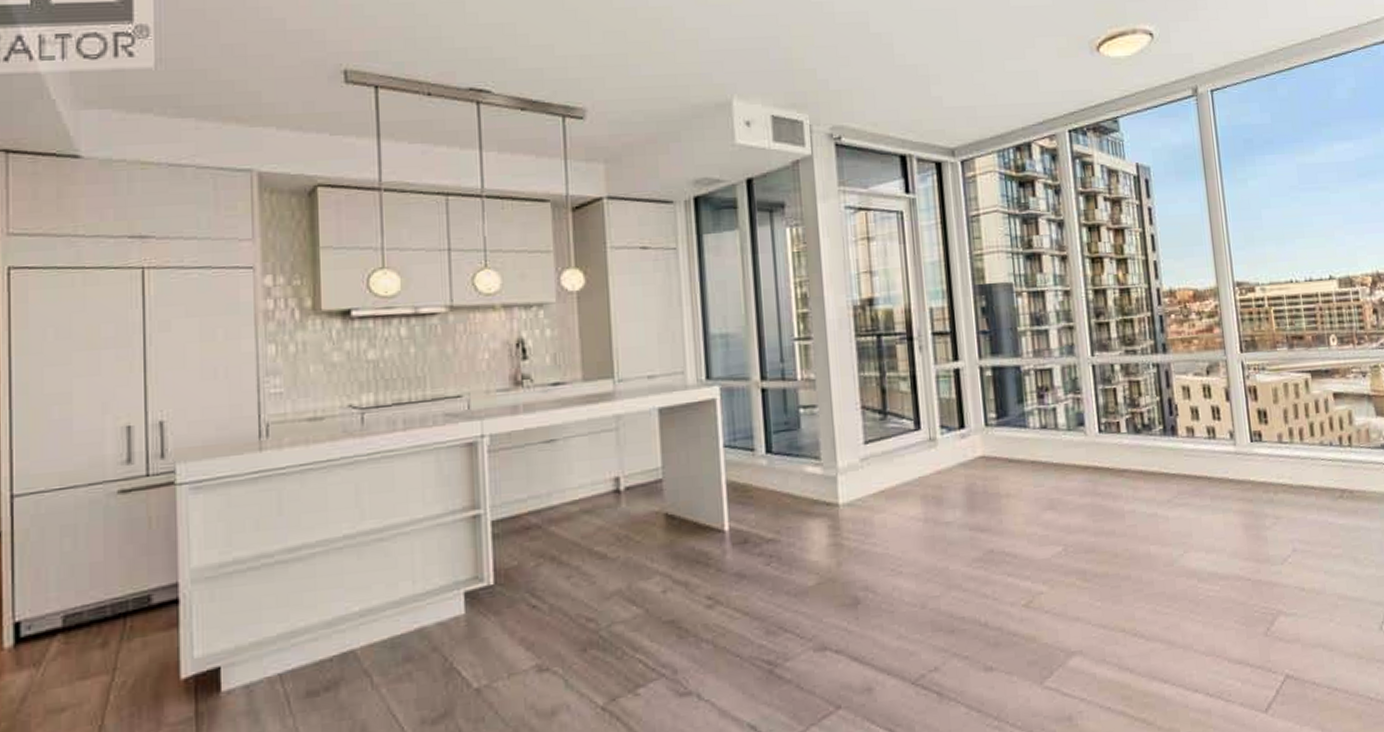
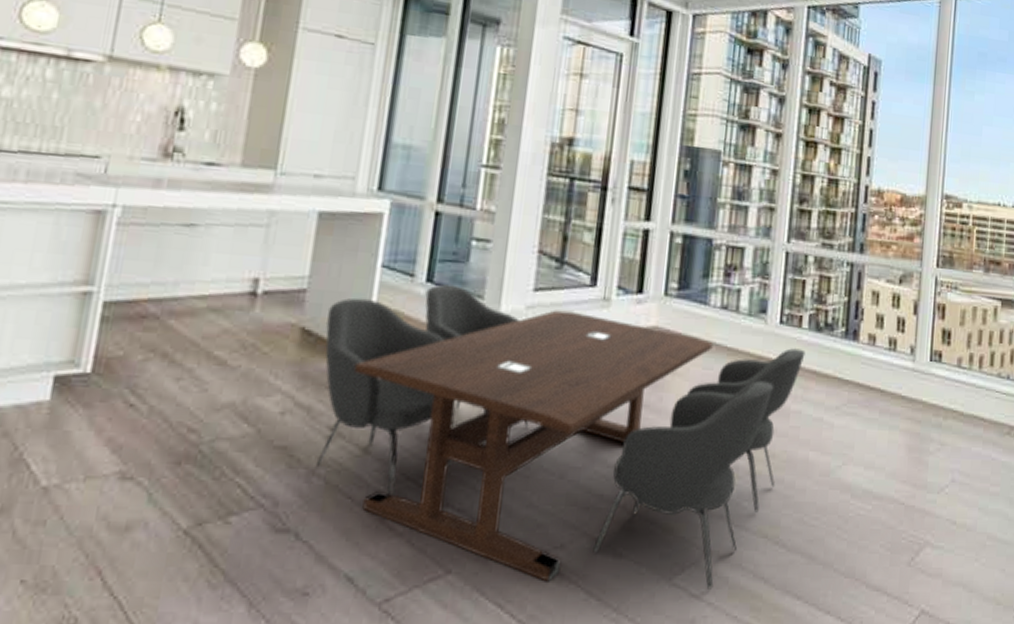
dining table: none [685,451,1129,703] -> present [317,284,806,589]

